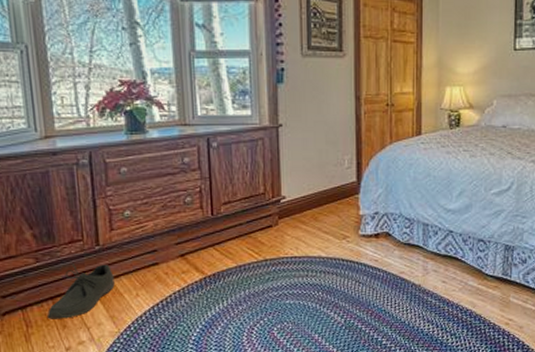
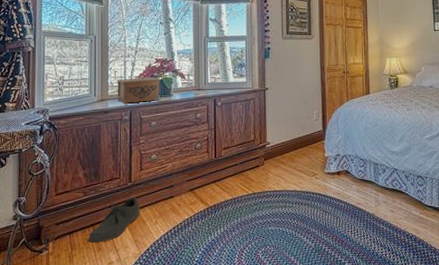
decorative box: none [66,107,130,144] -> present [117,77,160,105]

